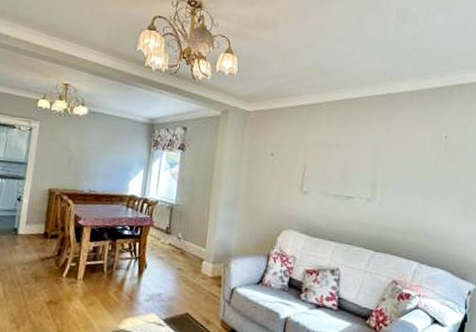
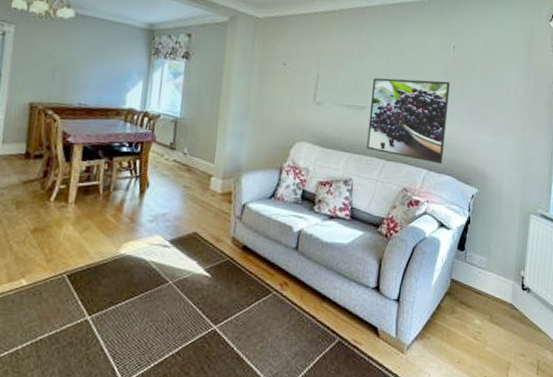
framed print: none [354,168,442,258] -> present [366,78,450,165]

